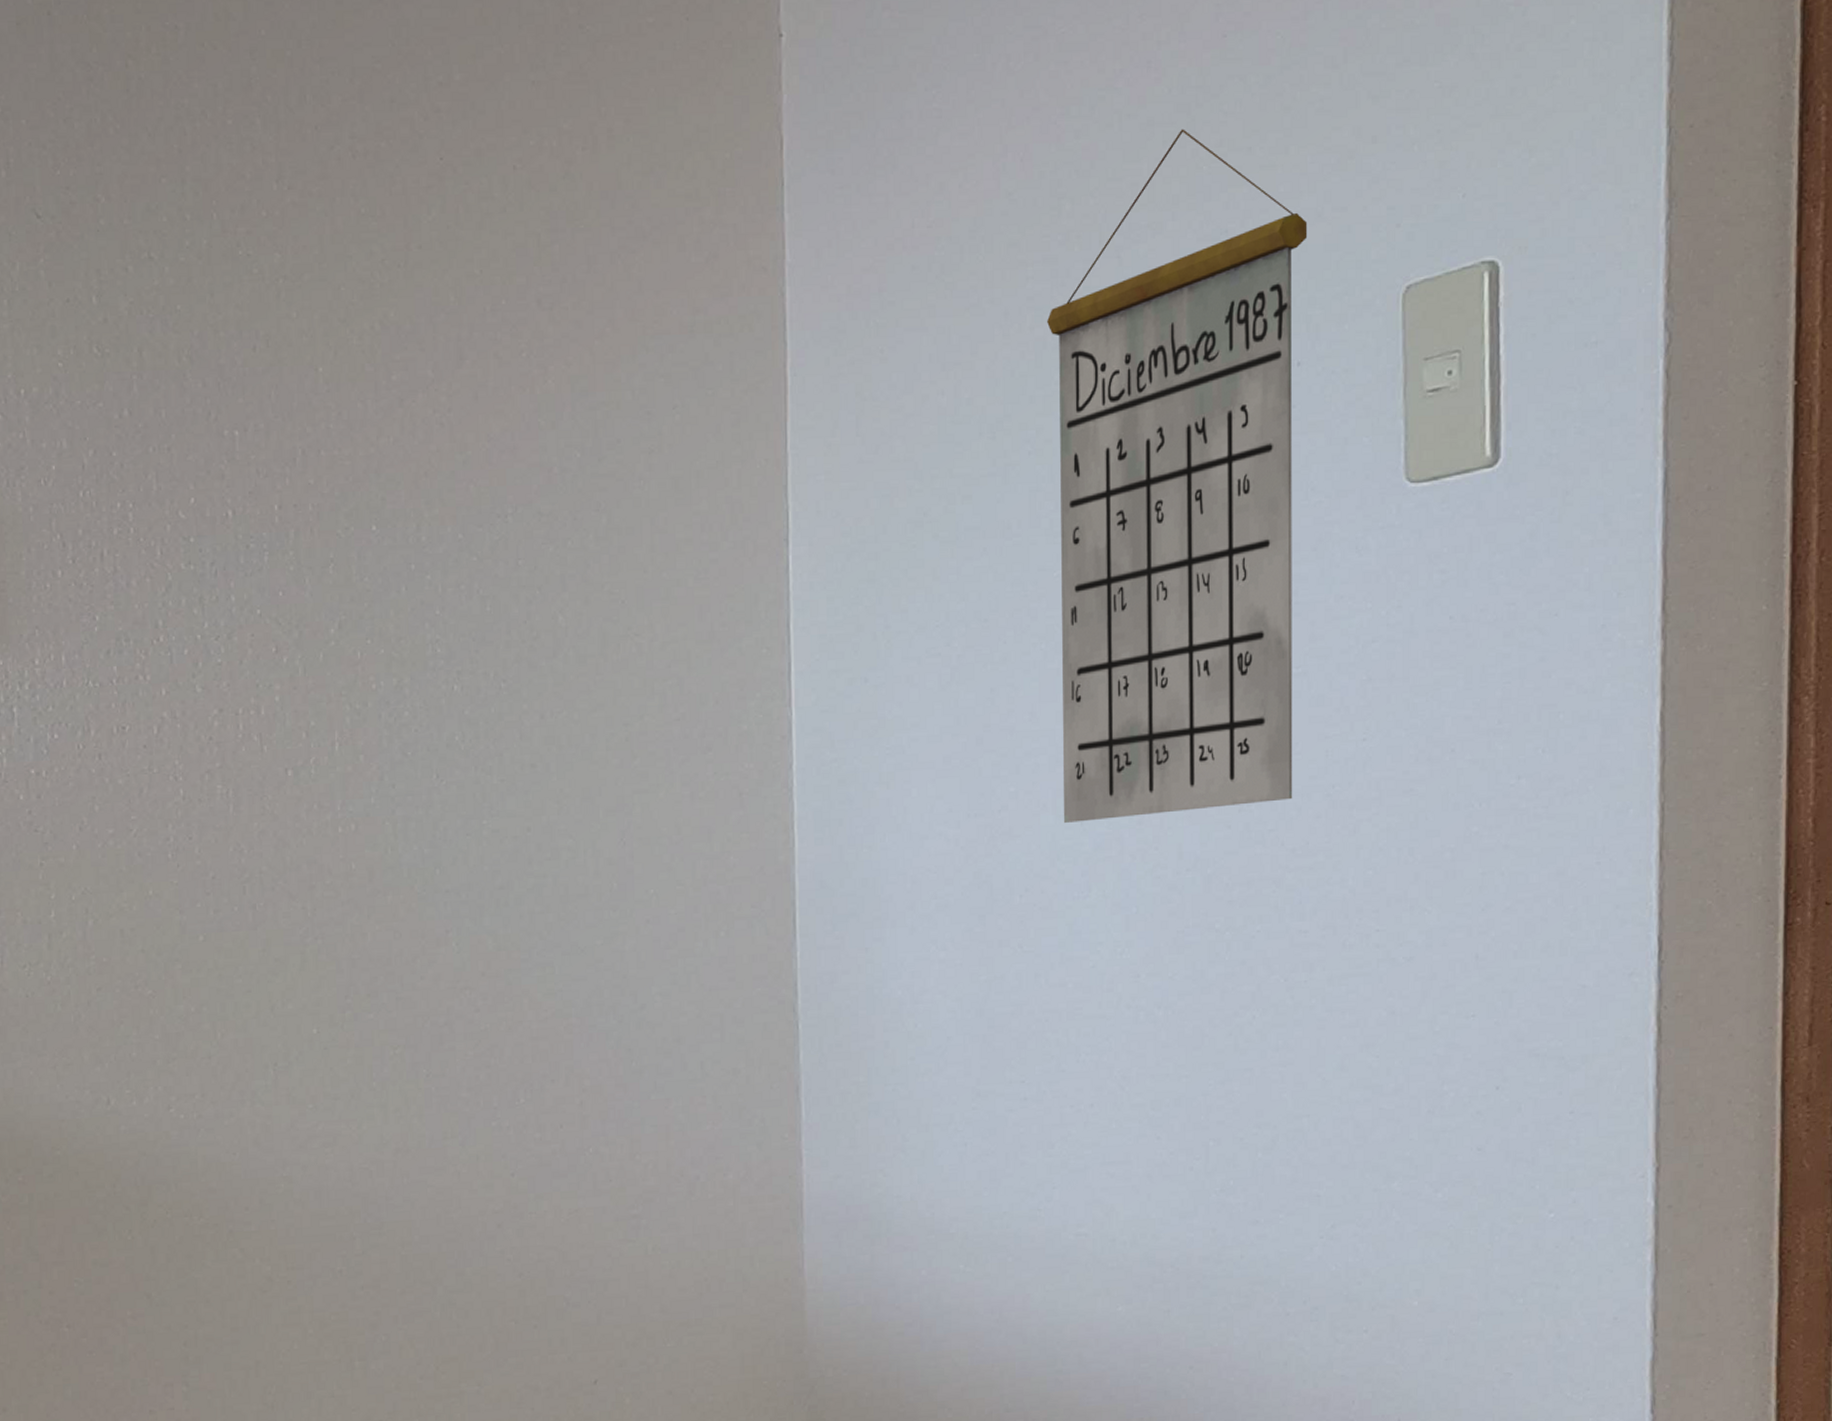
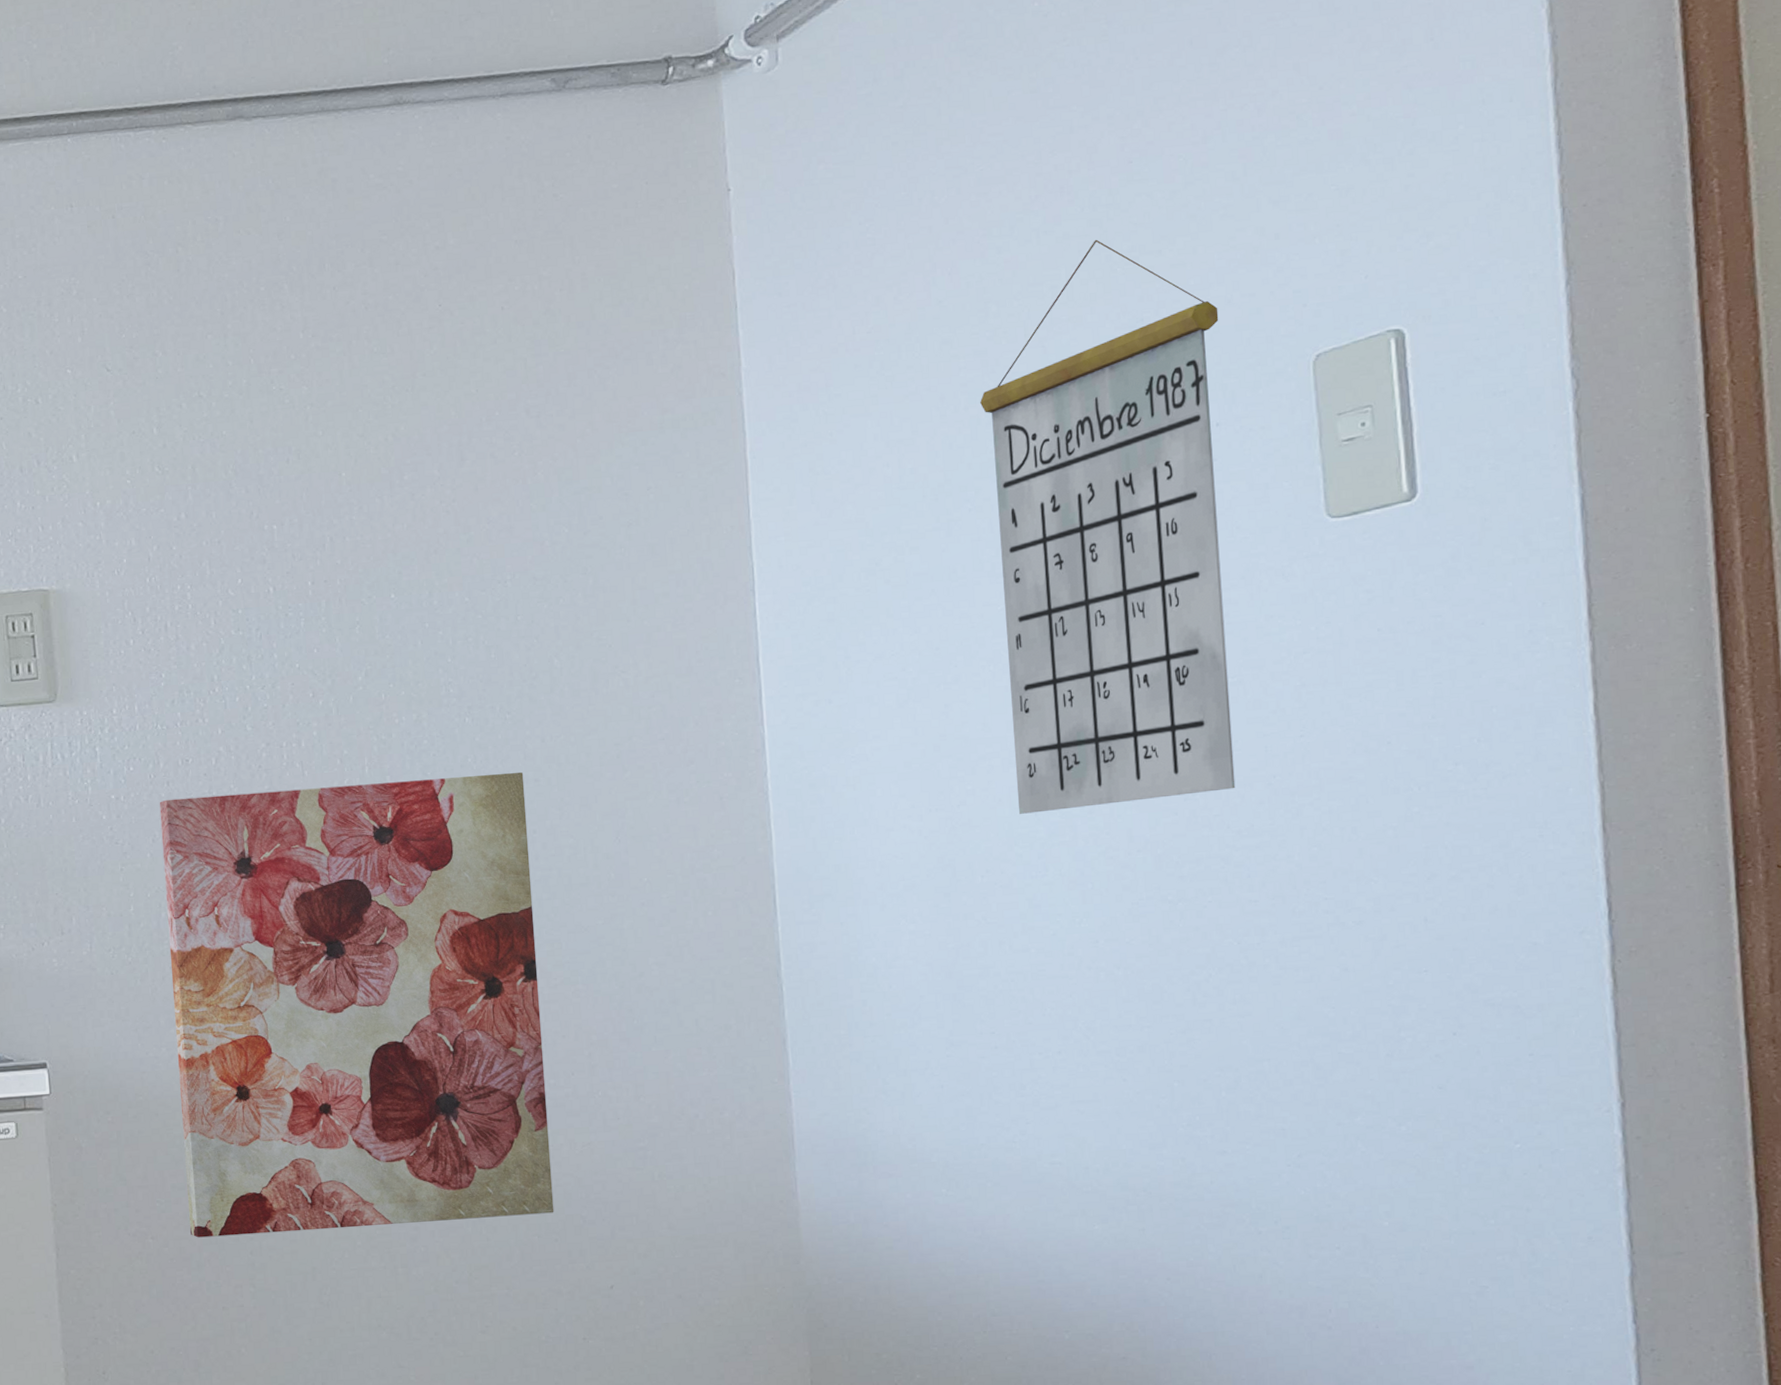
wall art: none [88,754,535,1326] -> present [159,771,554,1238]

